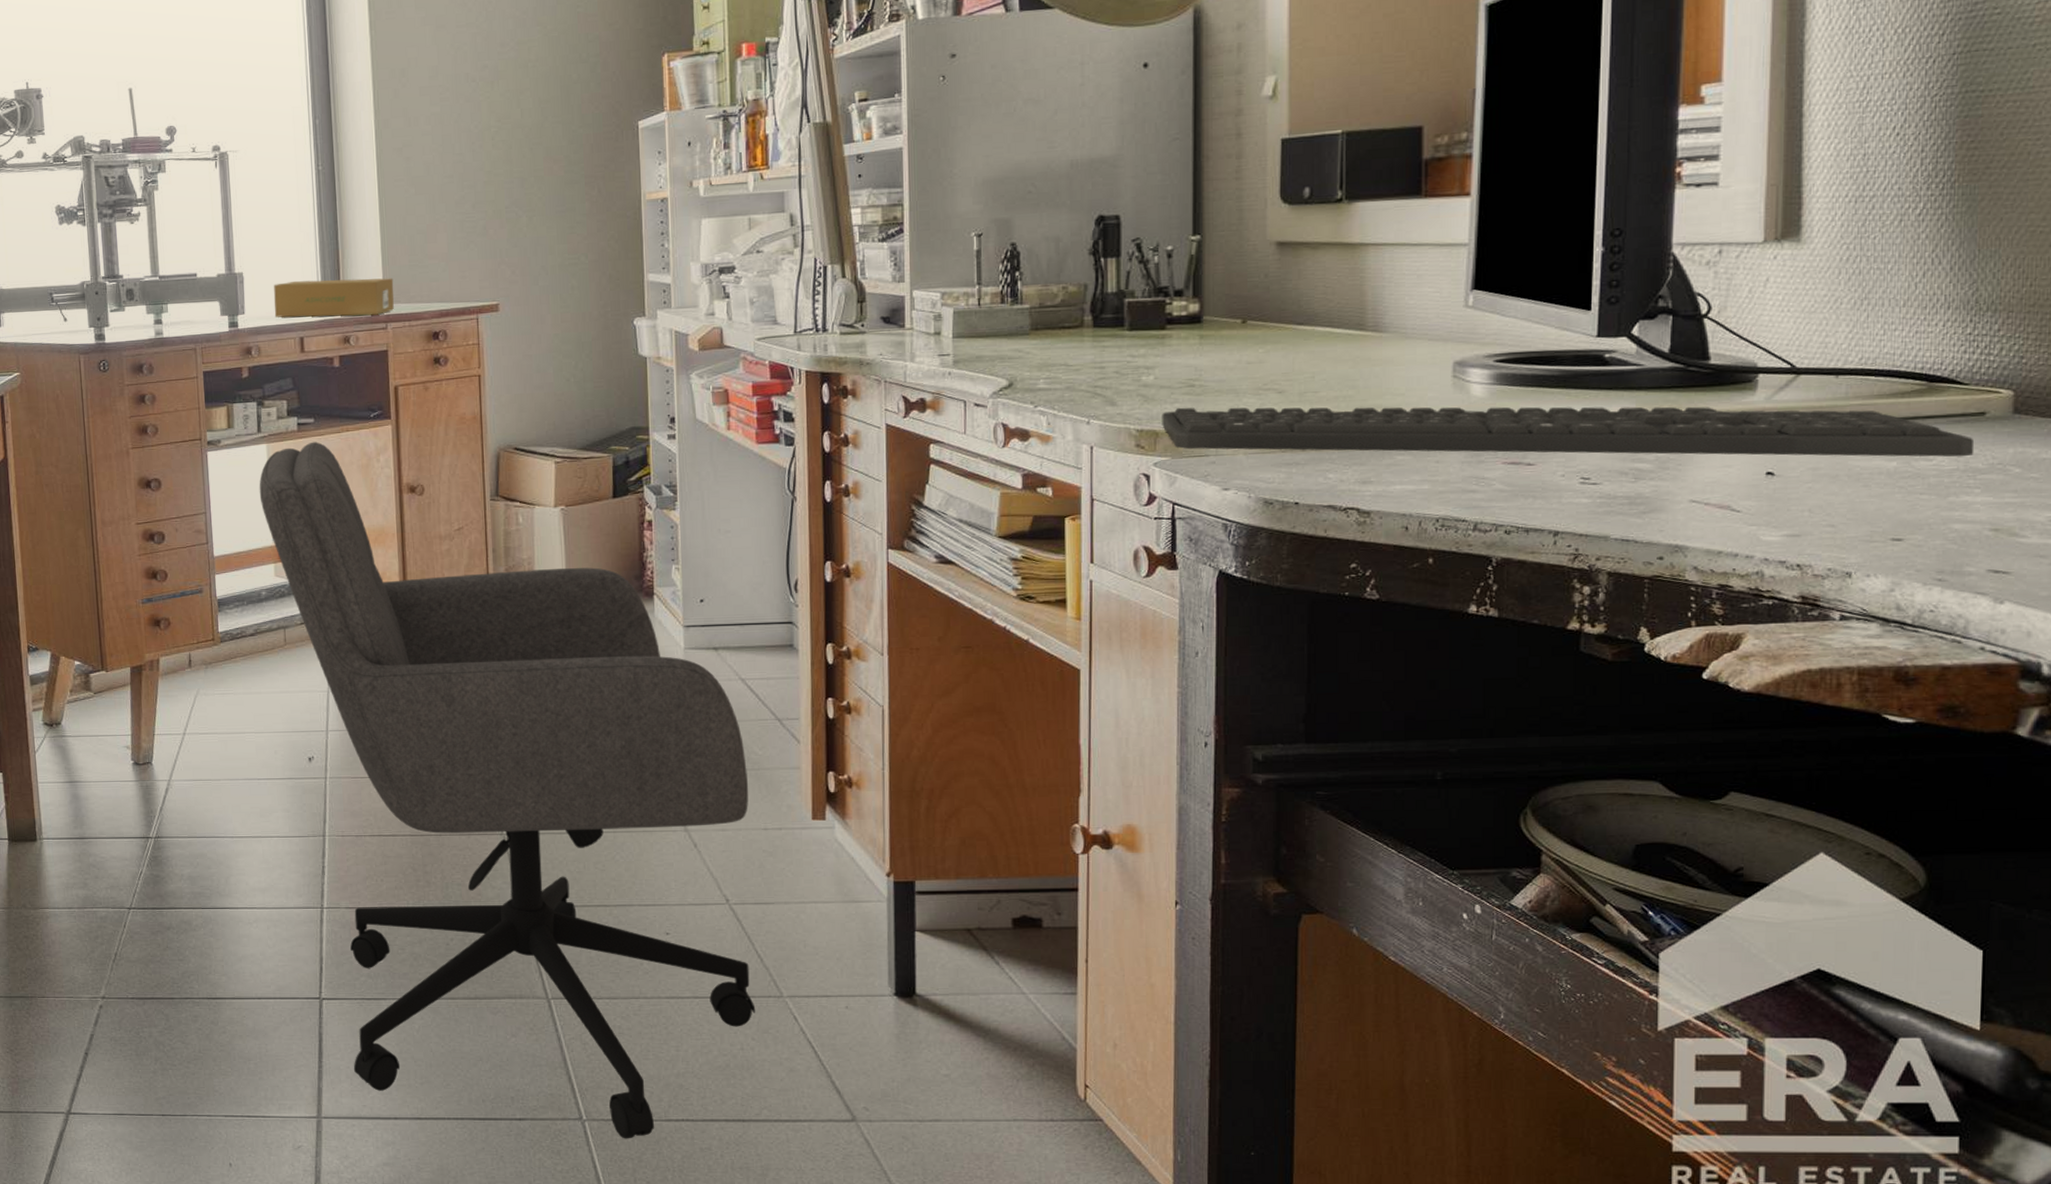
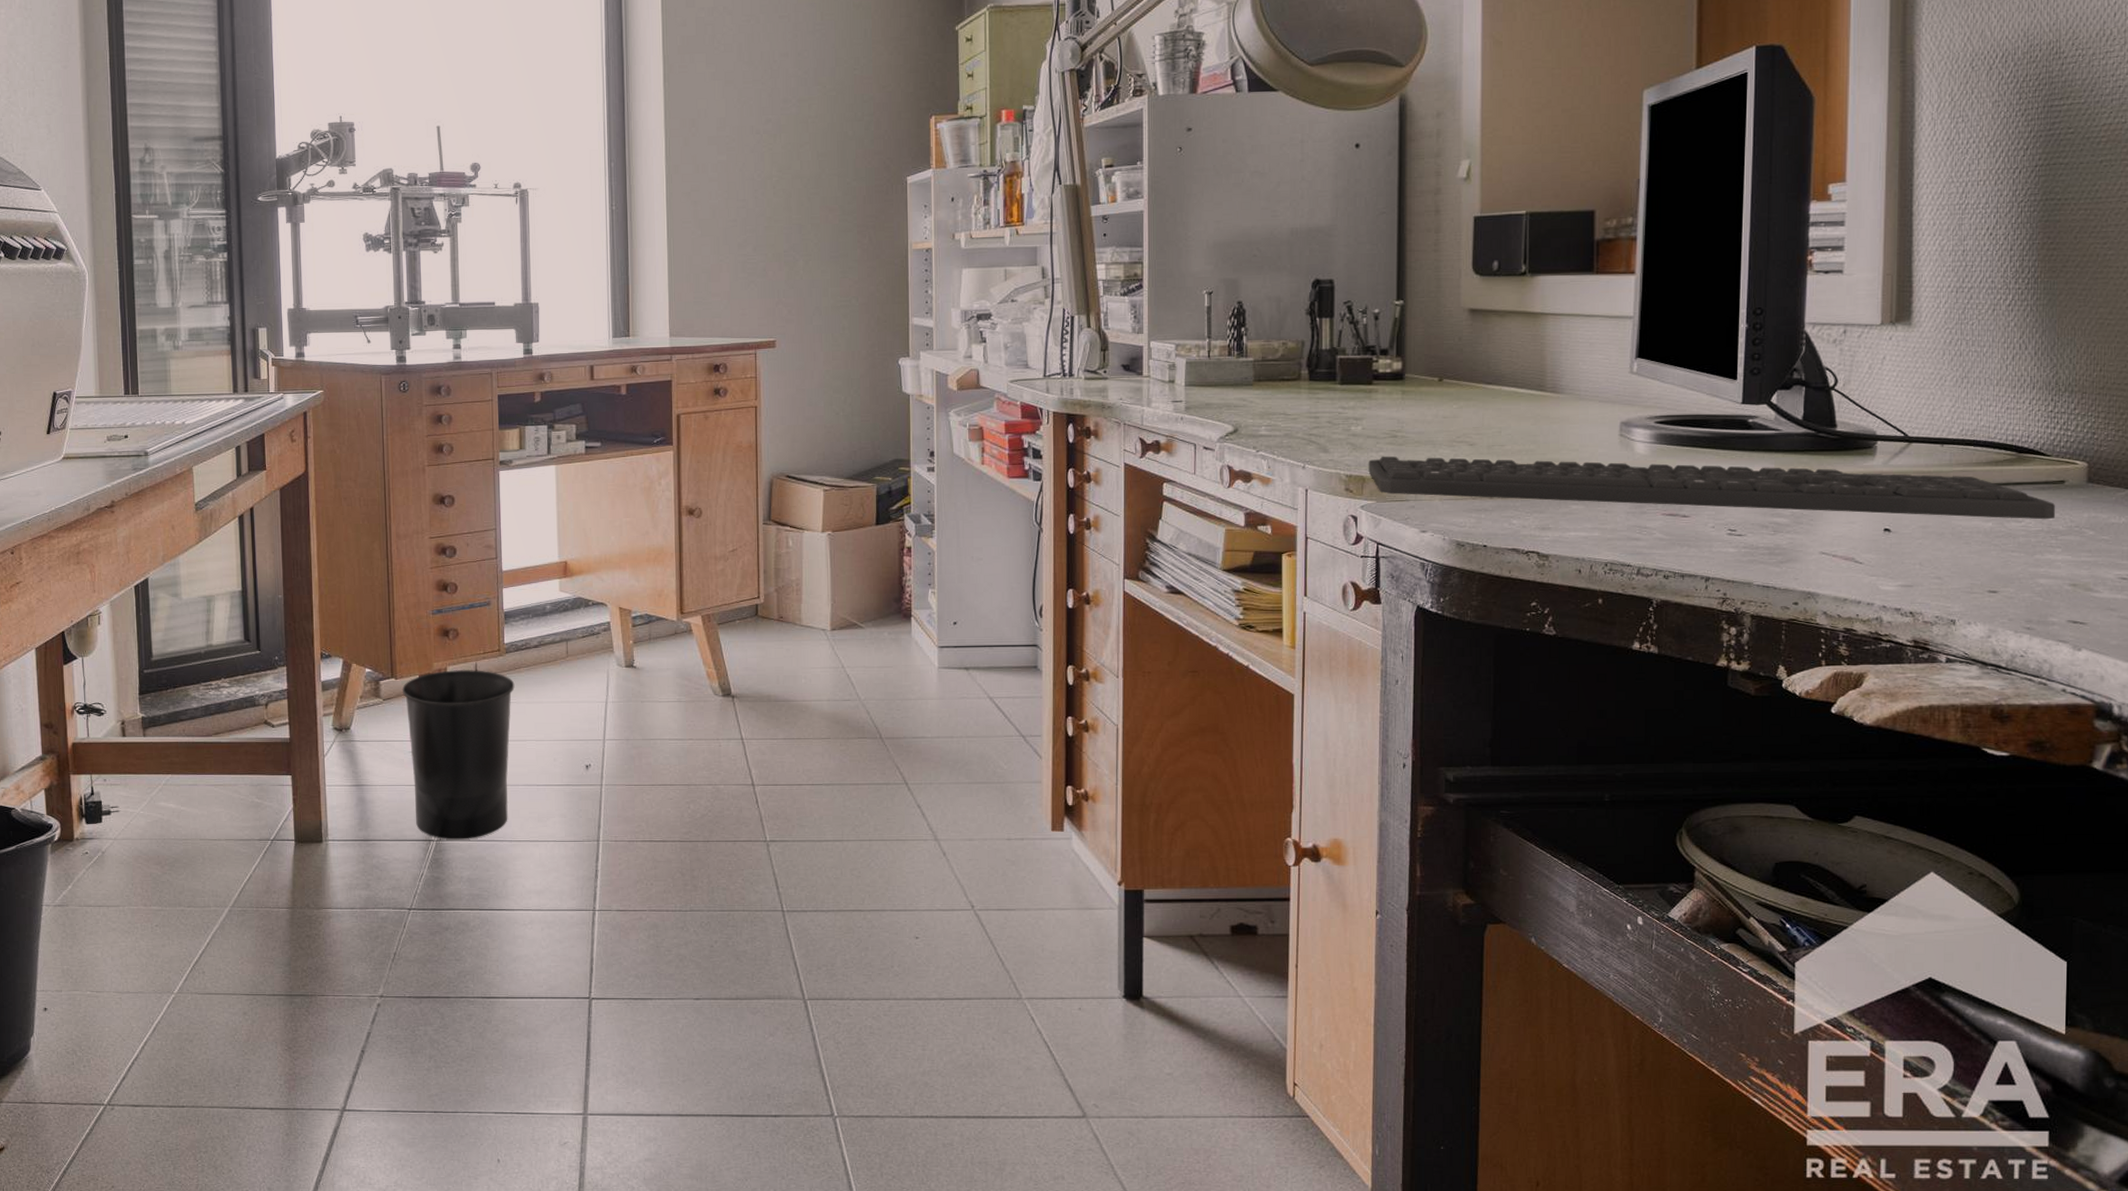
waste bin: none [113,660,231,836] -> present [402,670,515,840]
office chair: present [259,441,756,1139] -> none [547,464,997,1135]
box: present [274,278,394,318] -> none [566,312,679,348]

